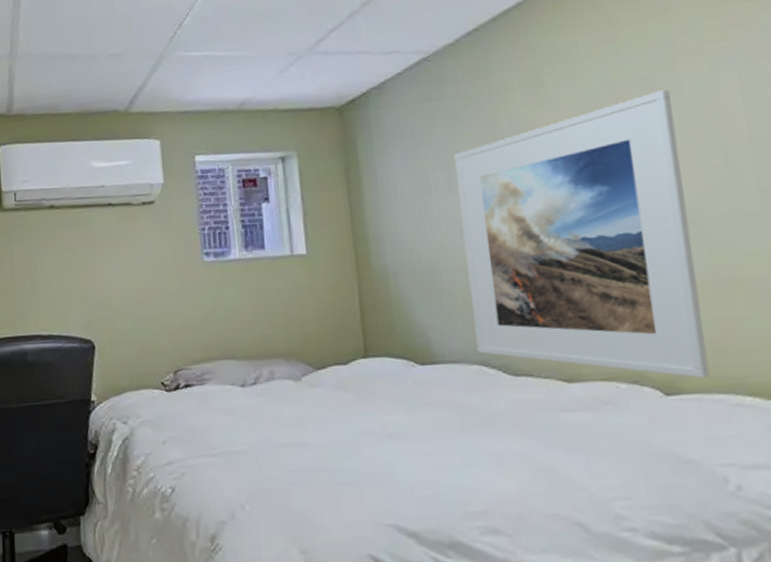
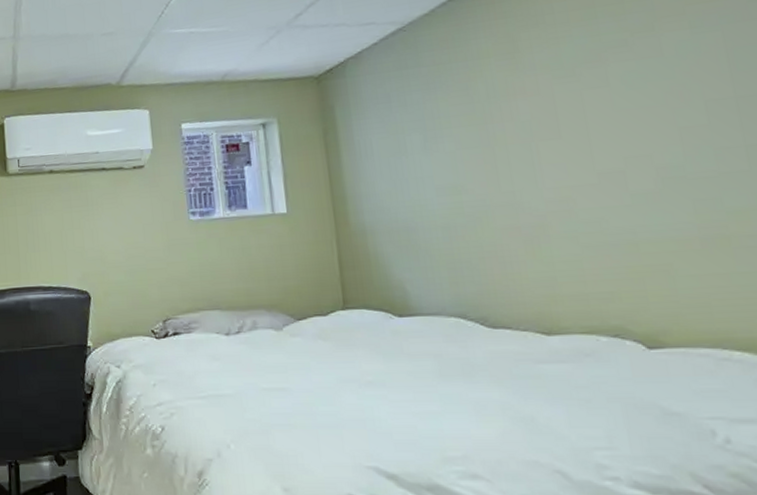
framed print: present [454,89,710,379] -> none [430,51,695,333]

